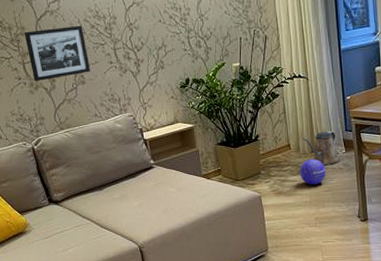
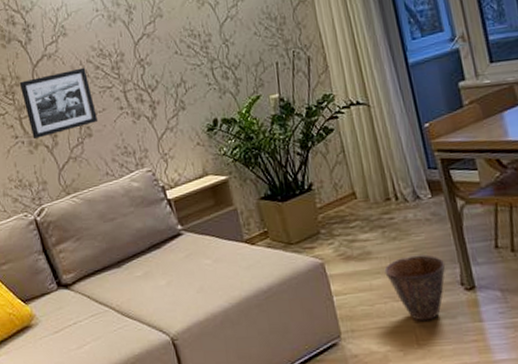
decorative ball: present [300,158,326,185] -> none [372,208,409,244]
watering can: present [303,131,341,166] -> none [371,170,427,217]
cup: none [305,194,349,242] -> present [384,254,446,322]

